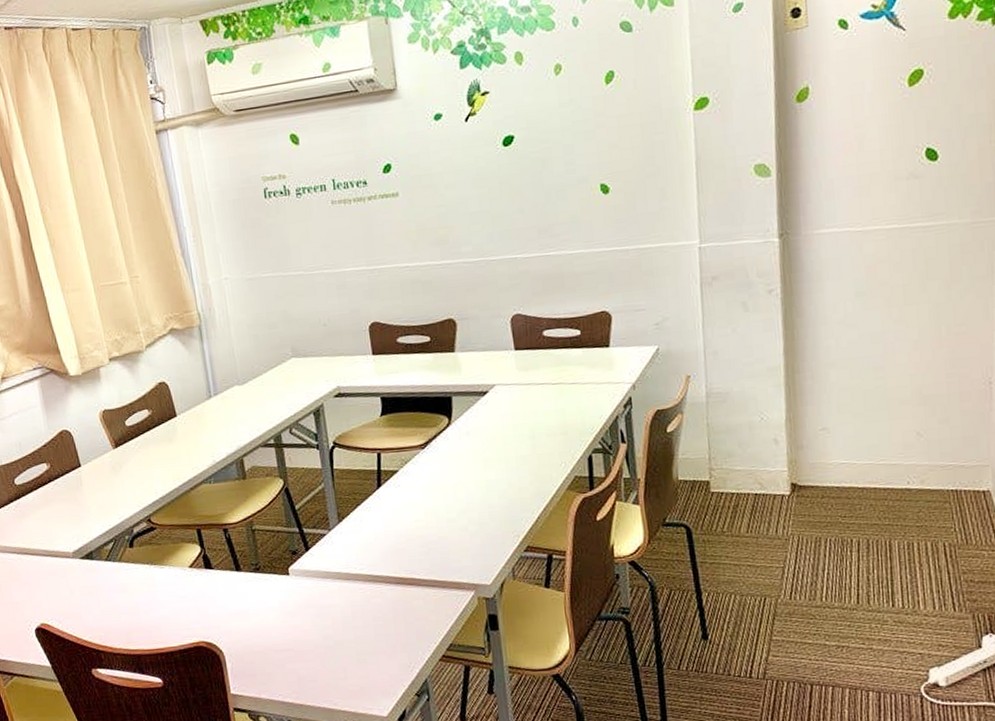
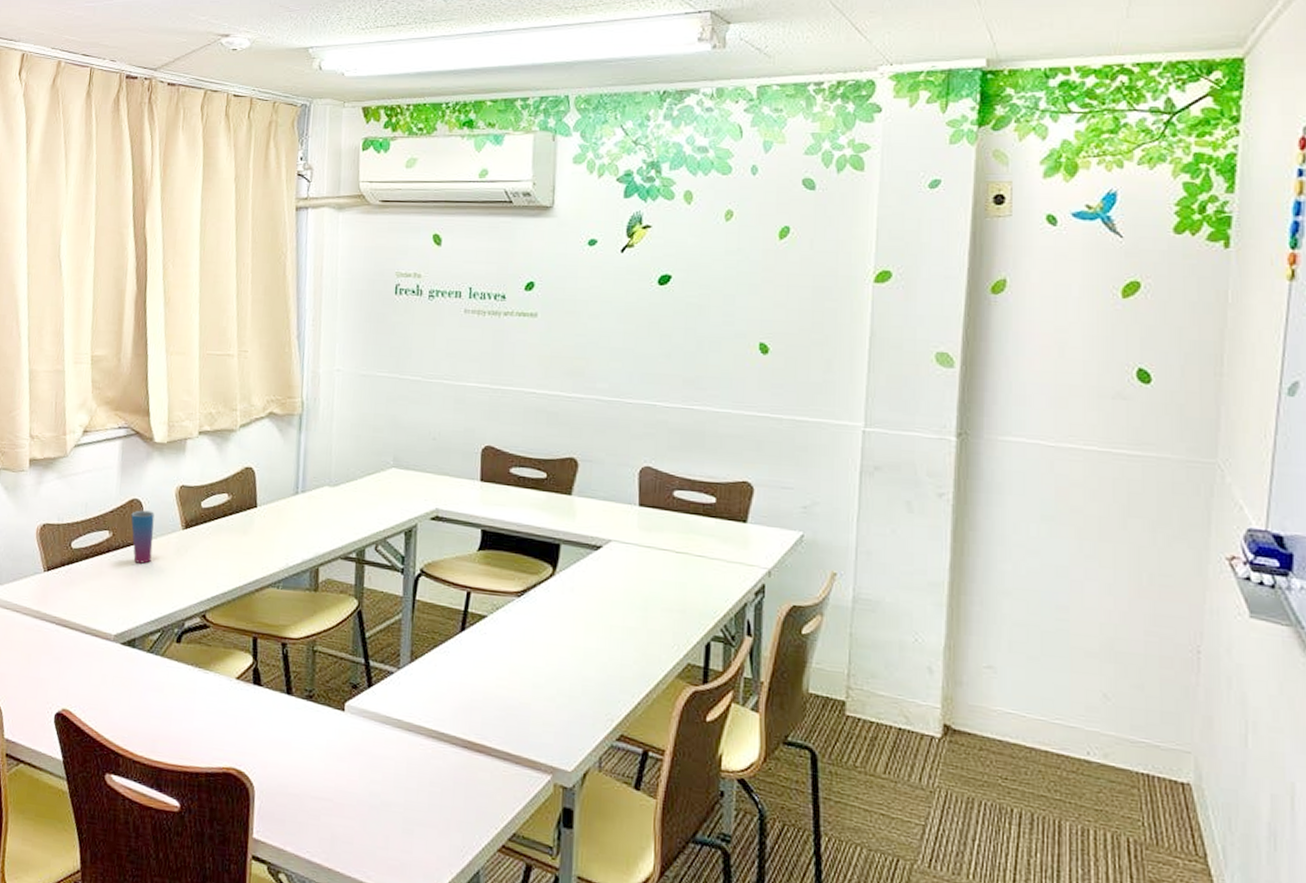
cup: none [63,438,91,487] -> present [131,510,155,564]

